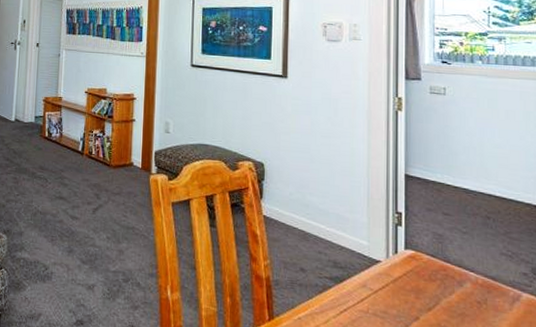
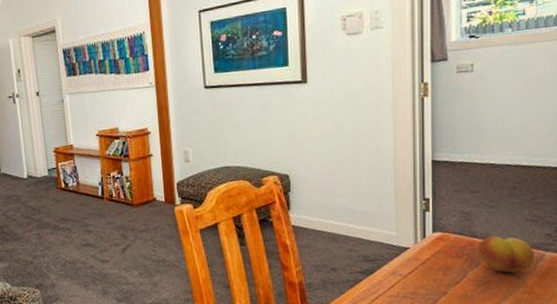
fruit: none [451,264,511,310] -> present [477,235,535,273]

